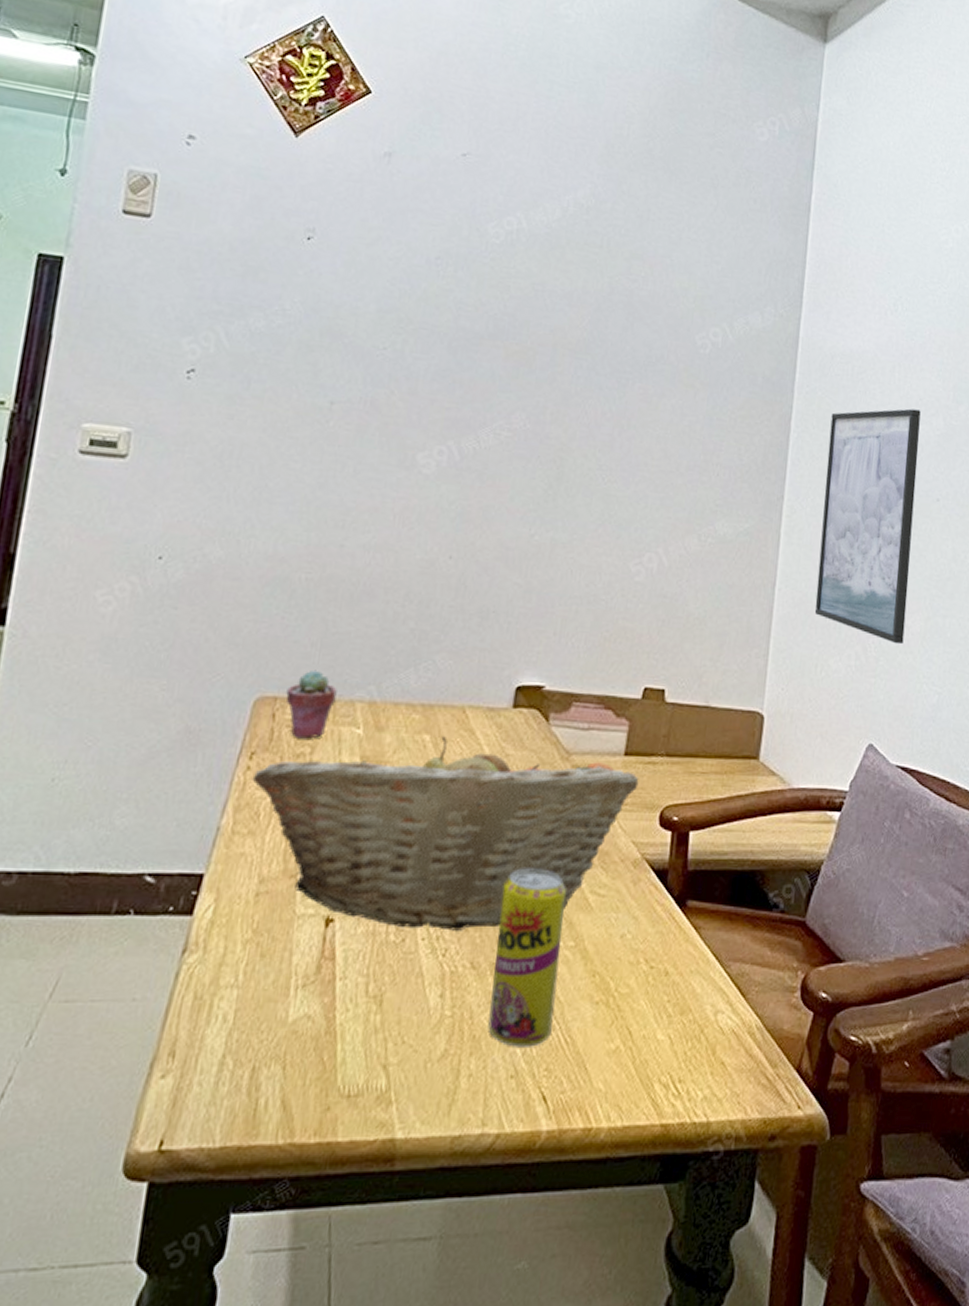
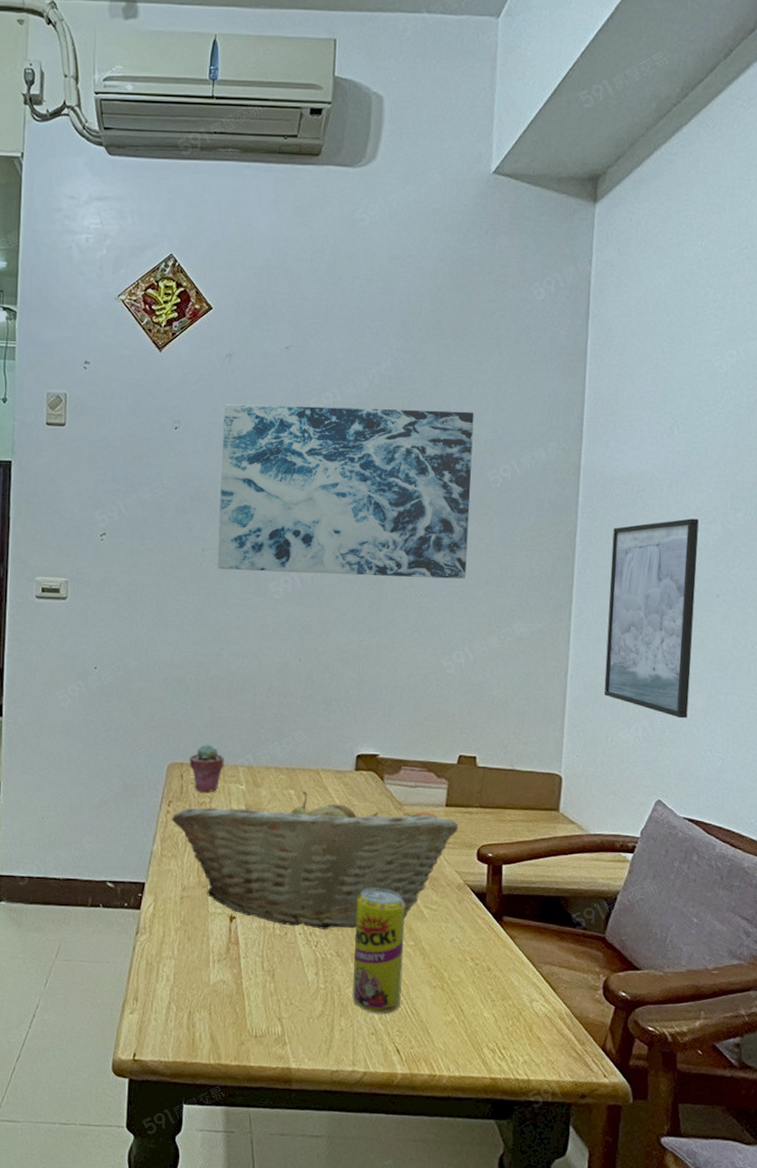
wall art: none [349,215,684,464] -> present [217,404,474,580]

